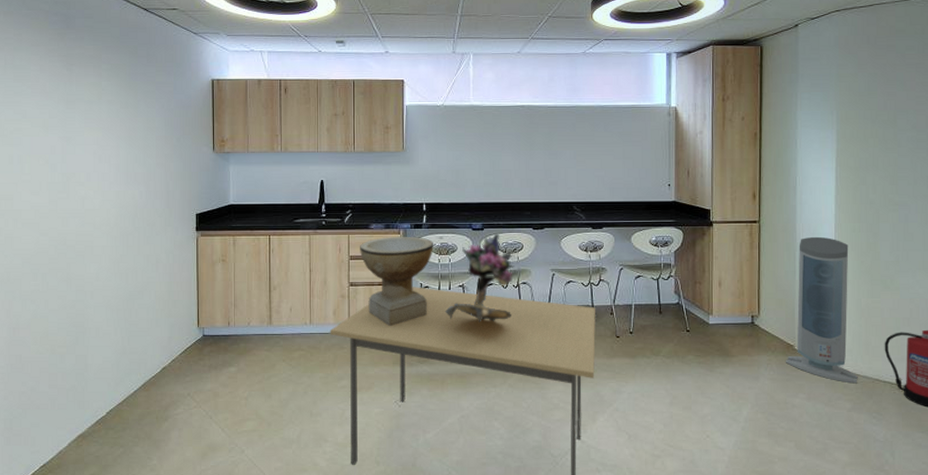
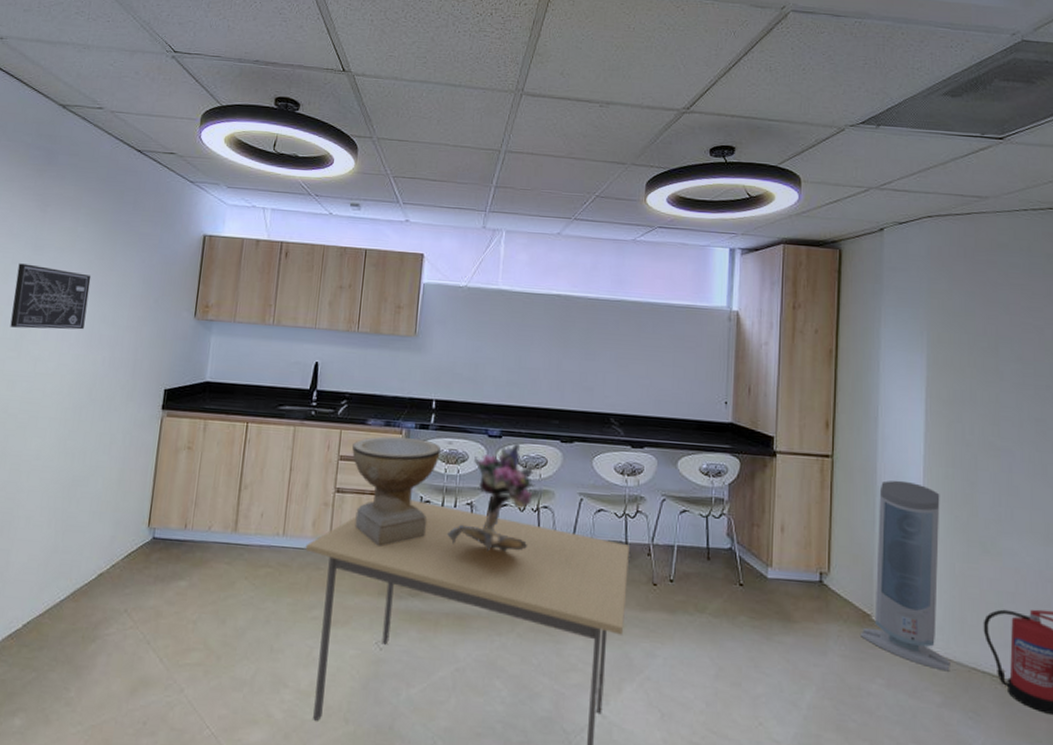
wall art: none [55,117,120,173] -> present [10,263,91,330]

